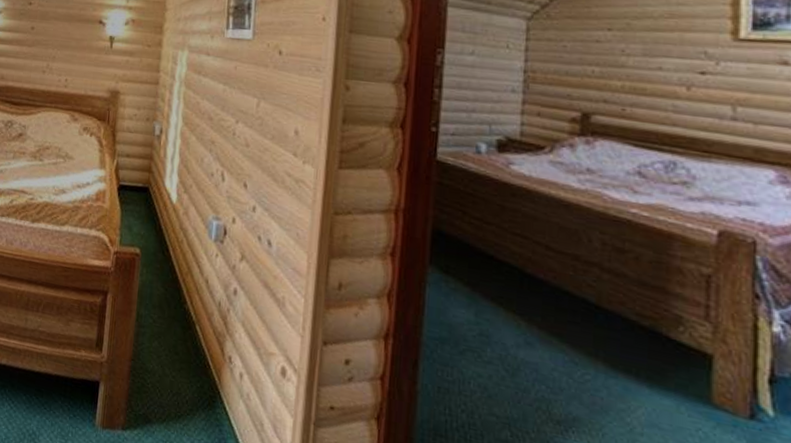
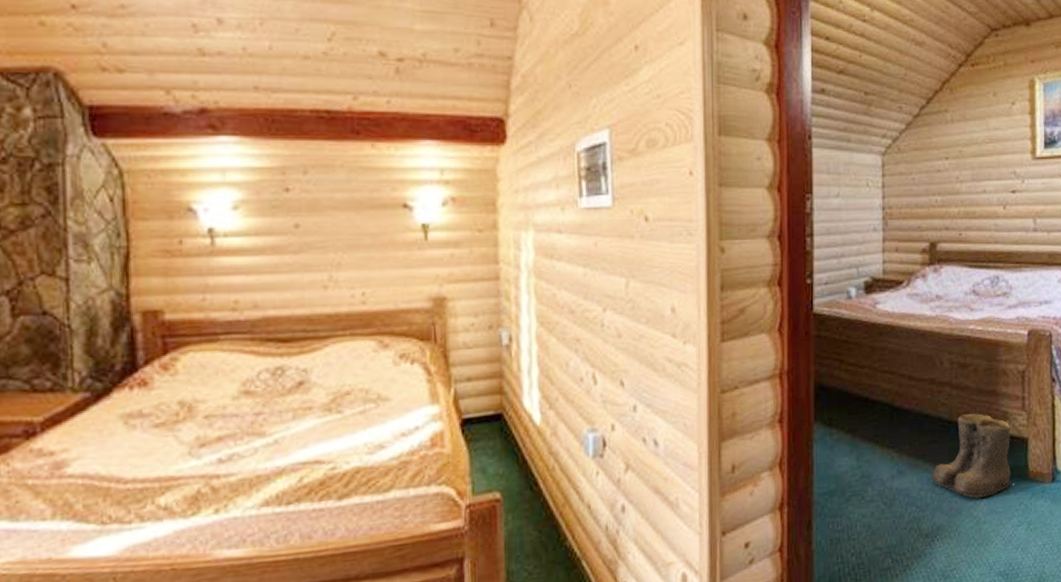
boots: none [568,303,688,407] -> present [931,414,1013,499]

